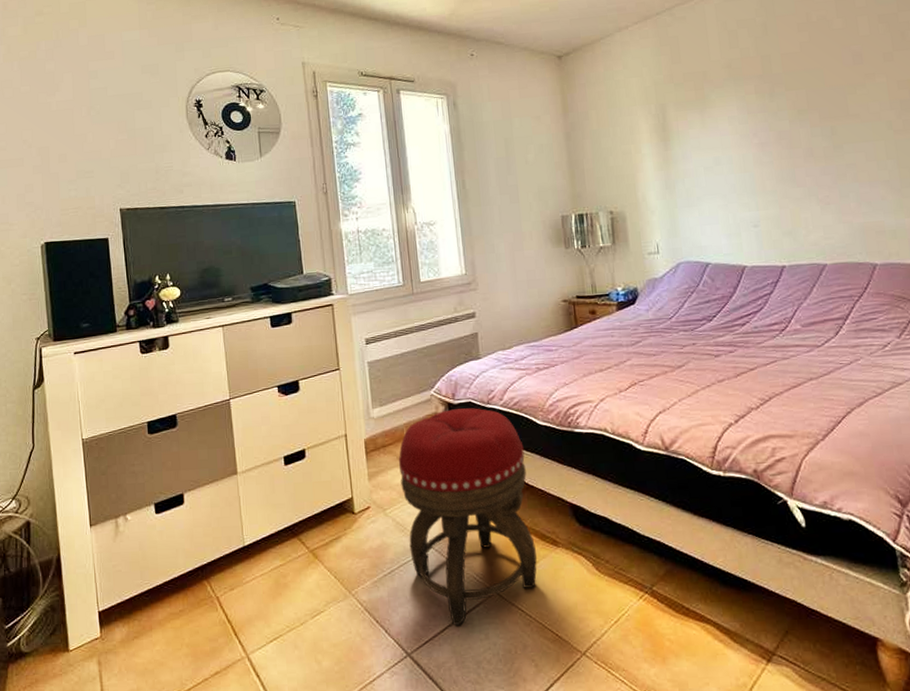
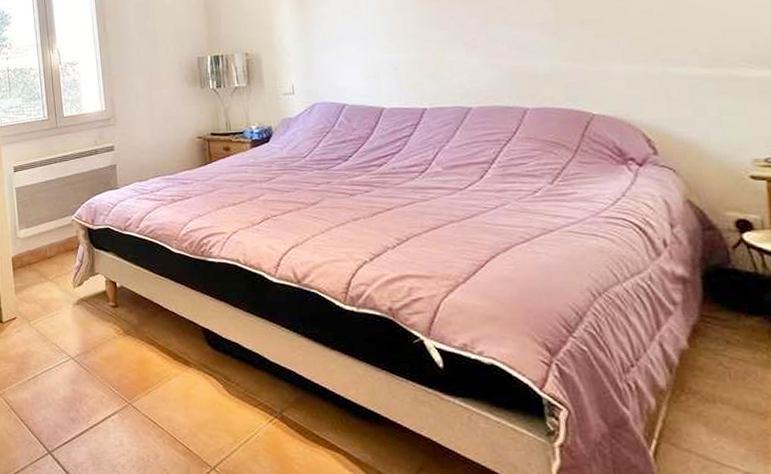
footstool: present [398,408,537,626] -> none [42,233,170,432]

